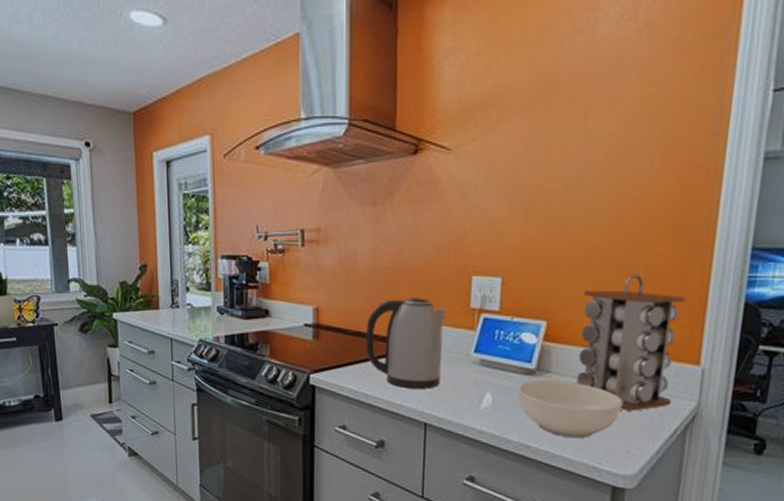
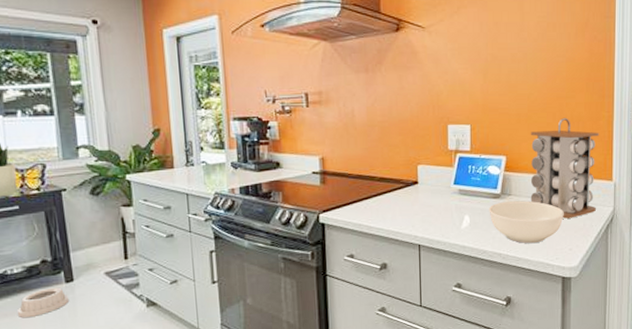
pet bowl: none [14,424,59,452] -> present [18,287,70,318]
kettle: present [365,297,446,389] -> none [365,144,430,218]

